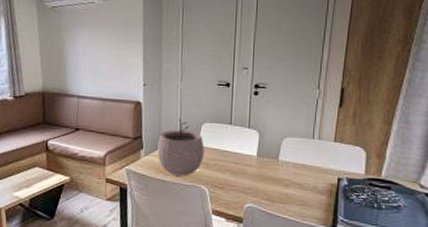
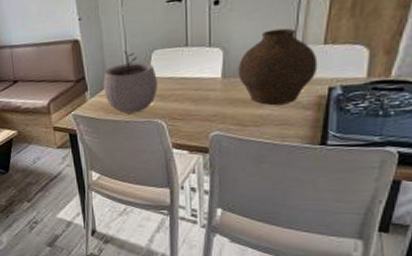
vase: none [270,122,330,187] -> present [238,27,318,105]

